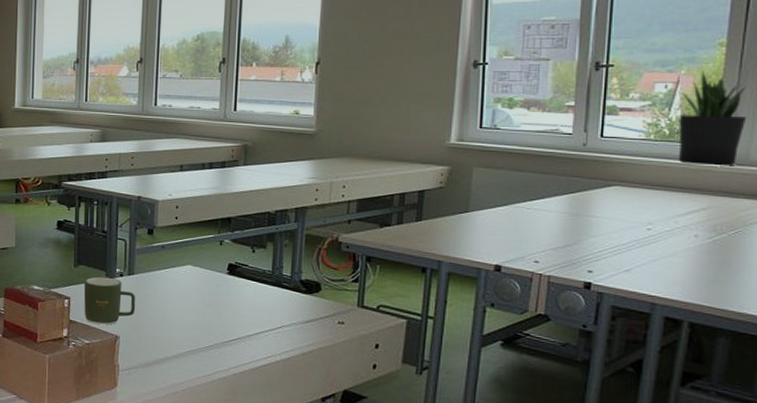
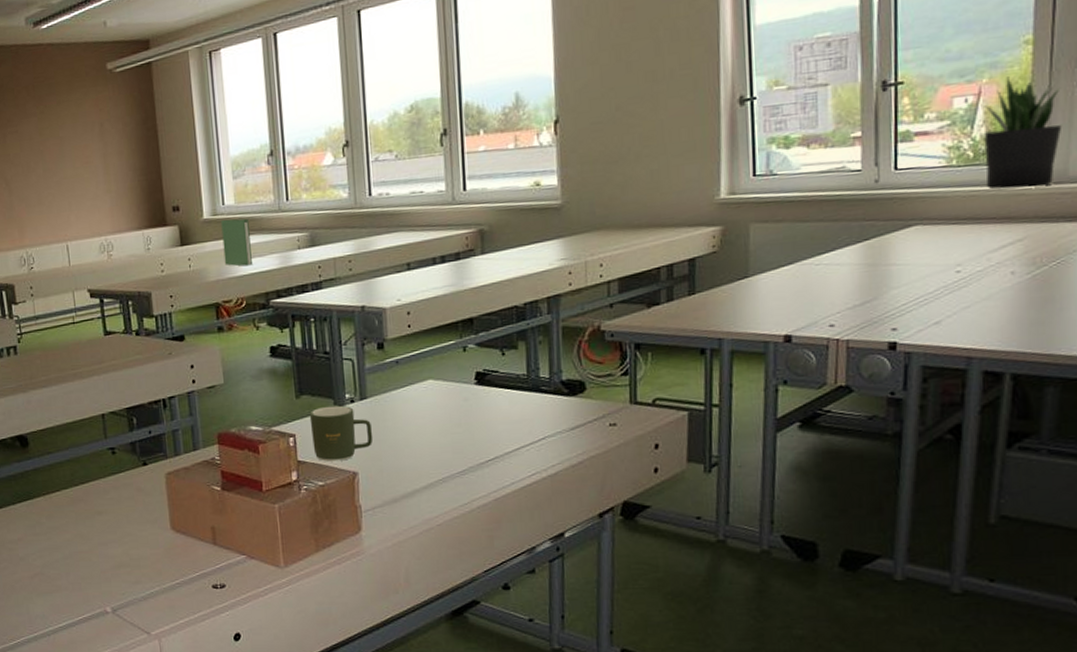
binder: none [28,110,52,151] -> present [221,218,252,266]

